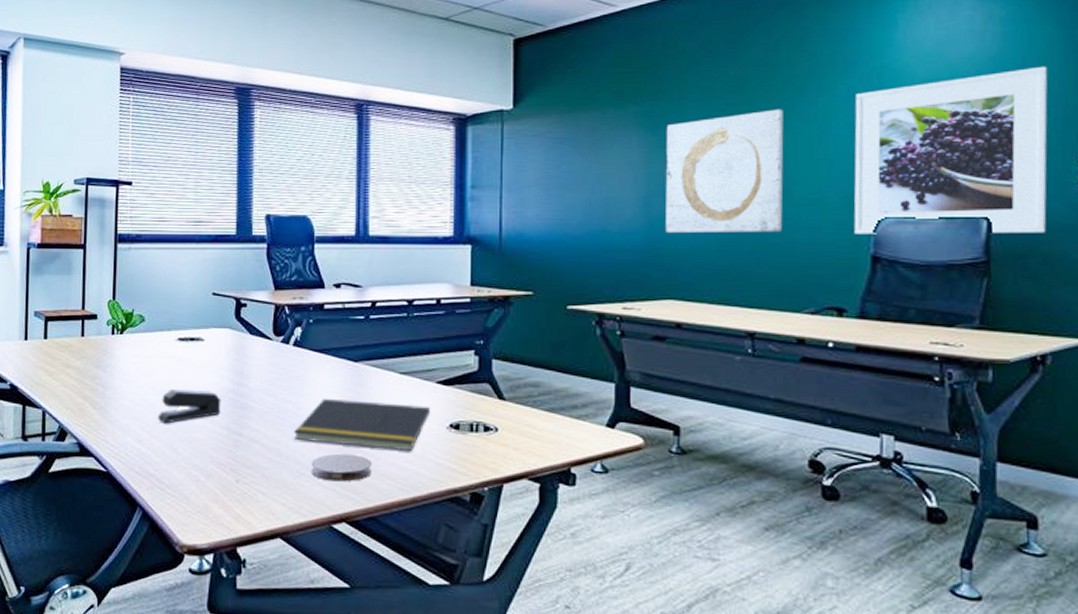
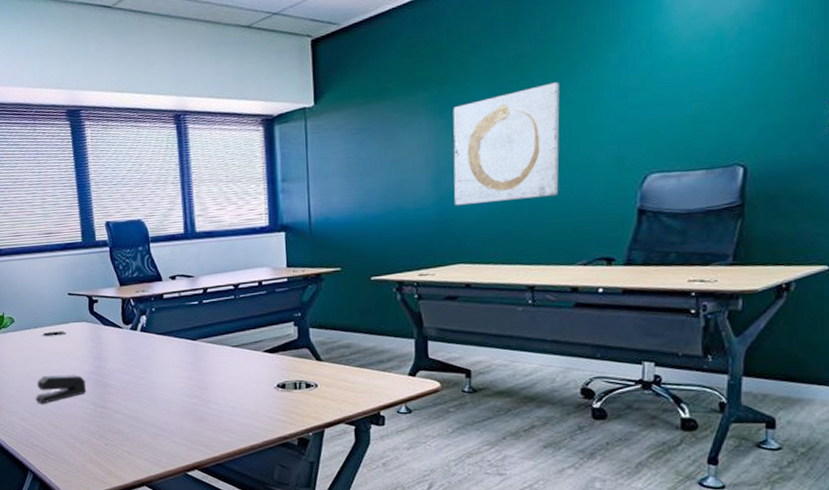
notepad: present [293,398,431,450] -> none [148,371,261,410]
coaster: present [311,453,372,482] -> none [165,415,215,439]
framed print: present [853,66,1048,234] -> none [622,16,807,191]

